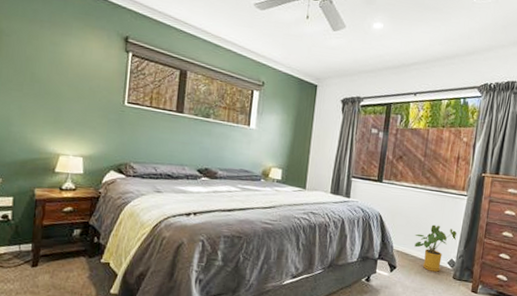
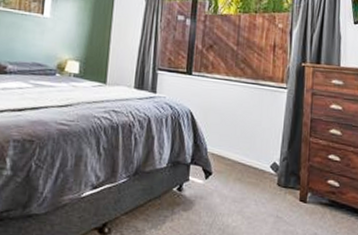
house plant: present [414,224,457,272] -> none [231,122,278,178]

